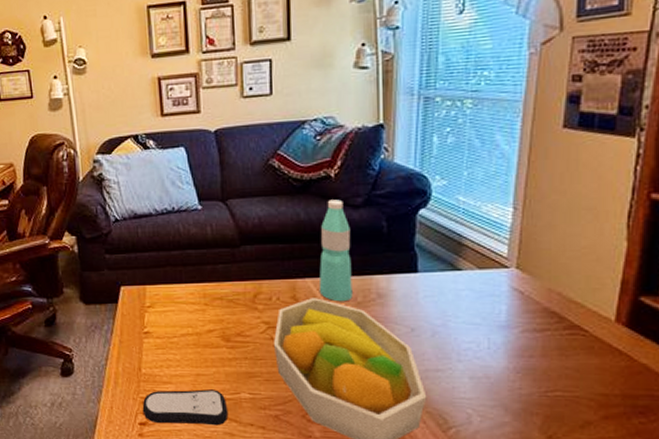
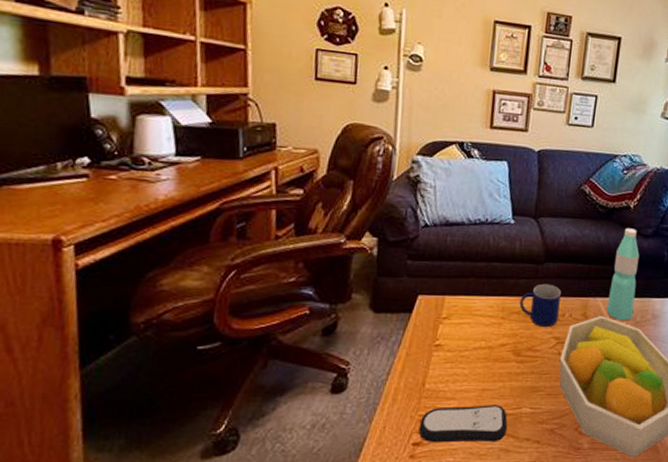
mug: none [220,267,265,313] -> present [519,283,561,328]

